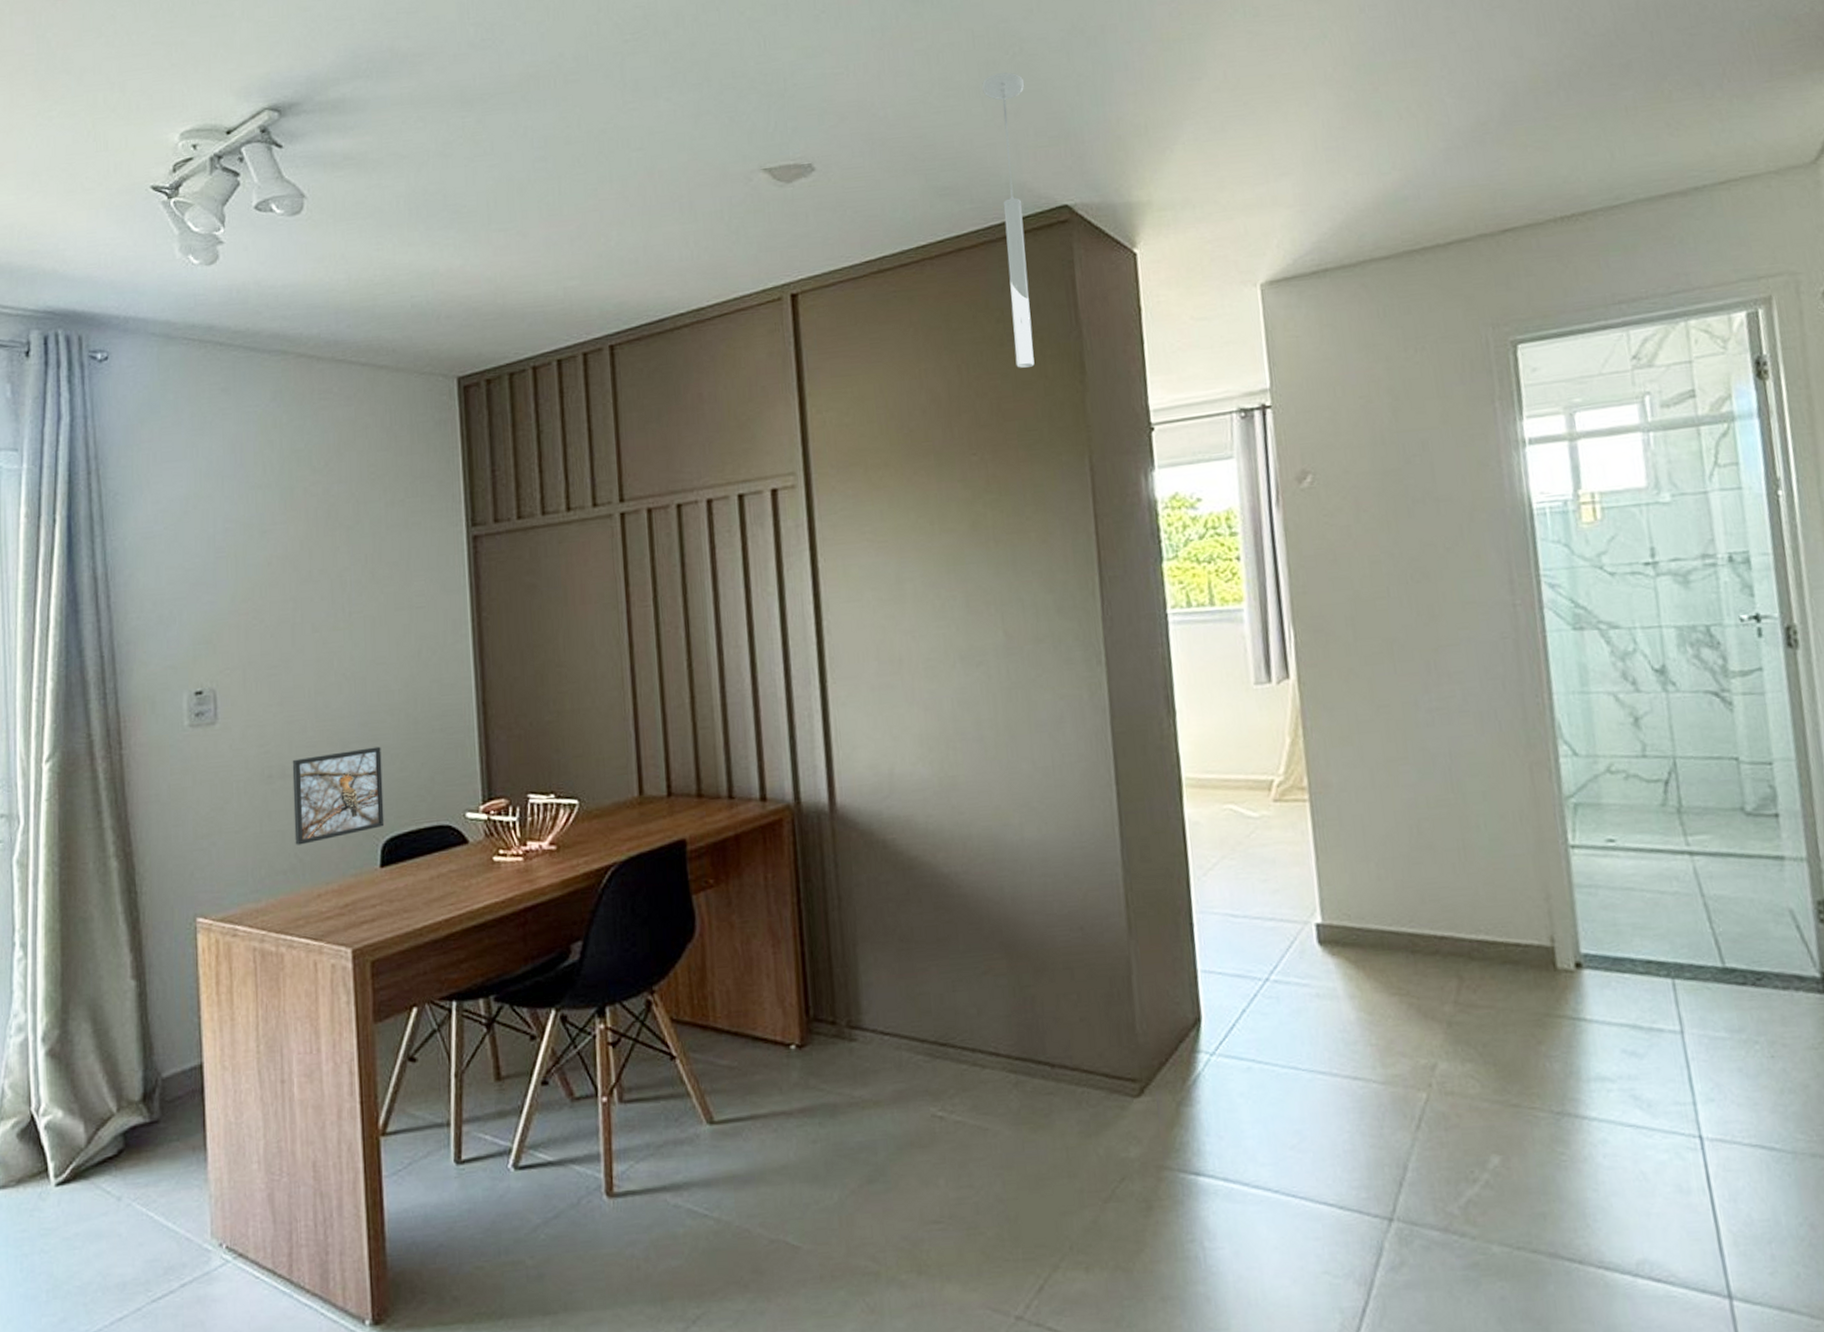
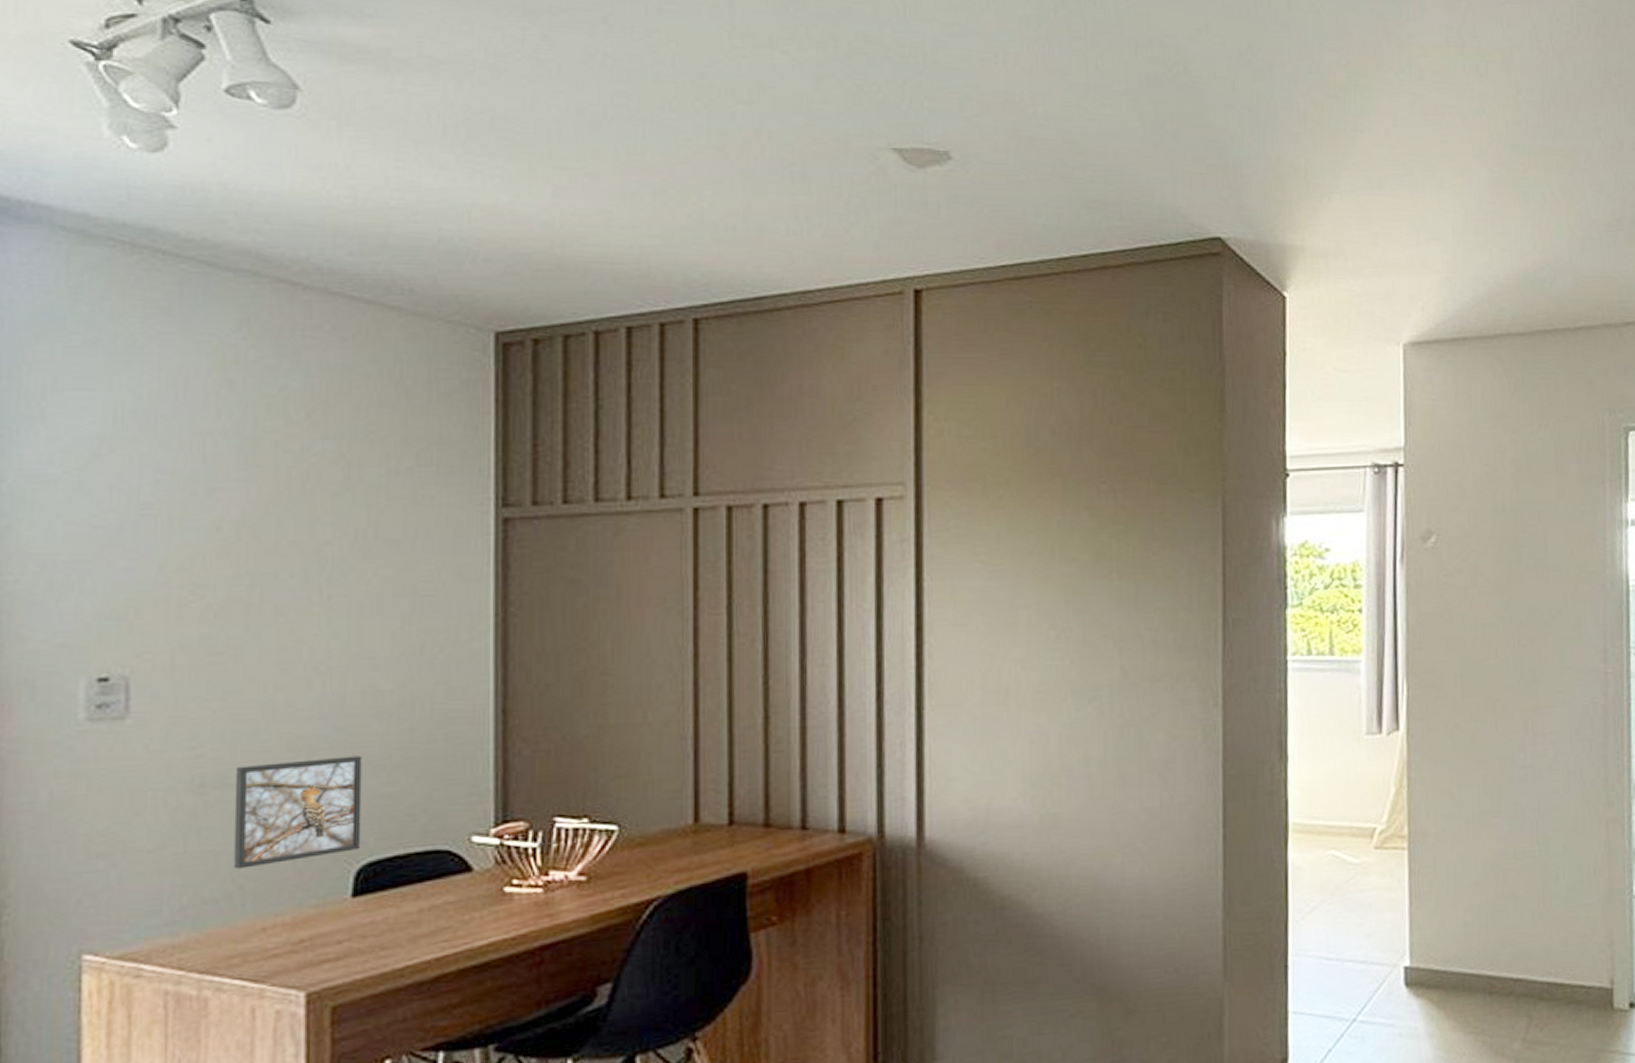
ceiling light: present [982,72,1035,368] -> none [1142,90,1186,399]

